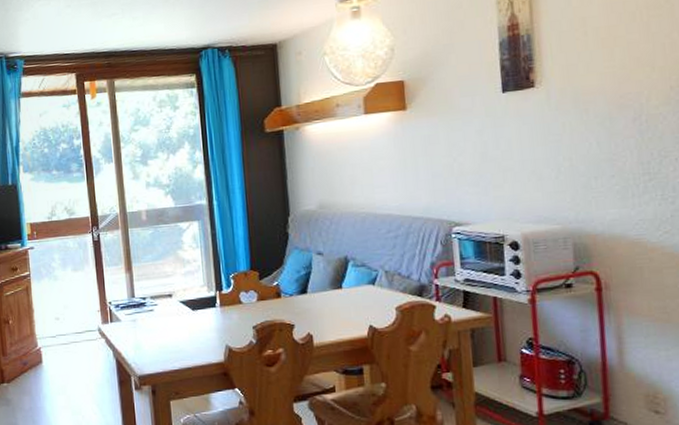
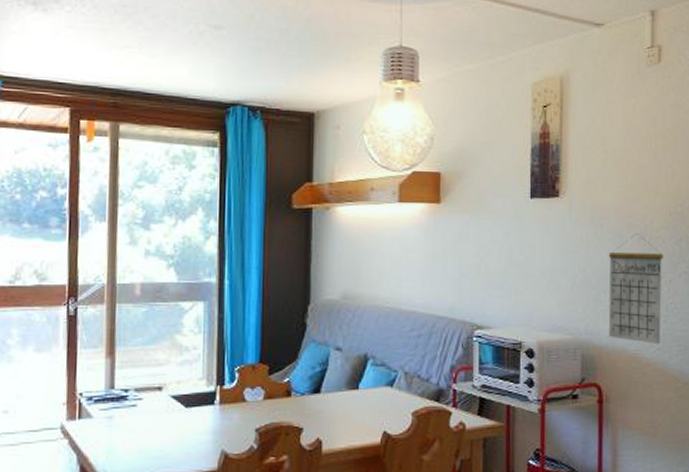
calendar: none [597,112,669,228] -> present [608,232,664,345]

